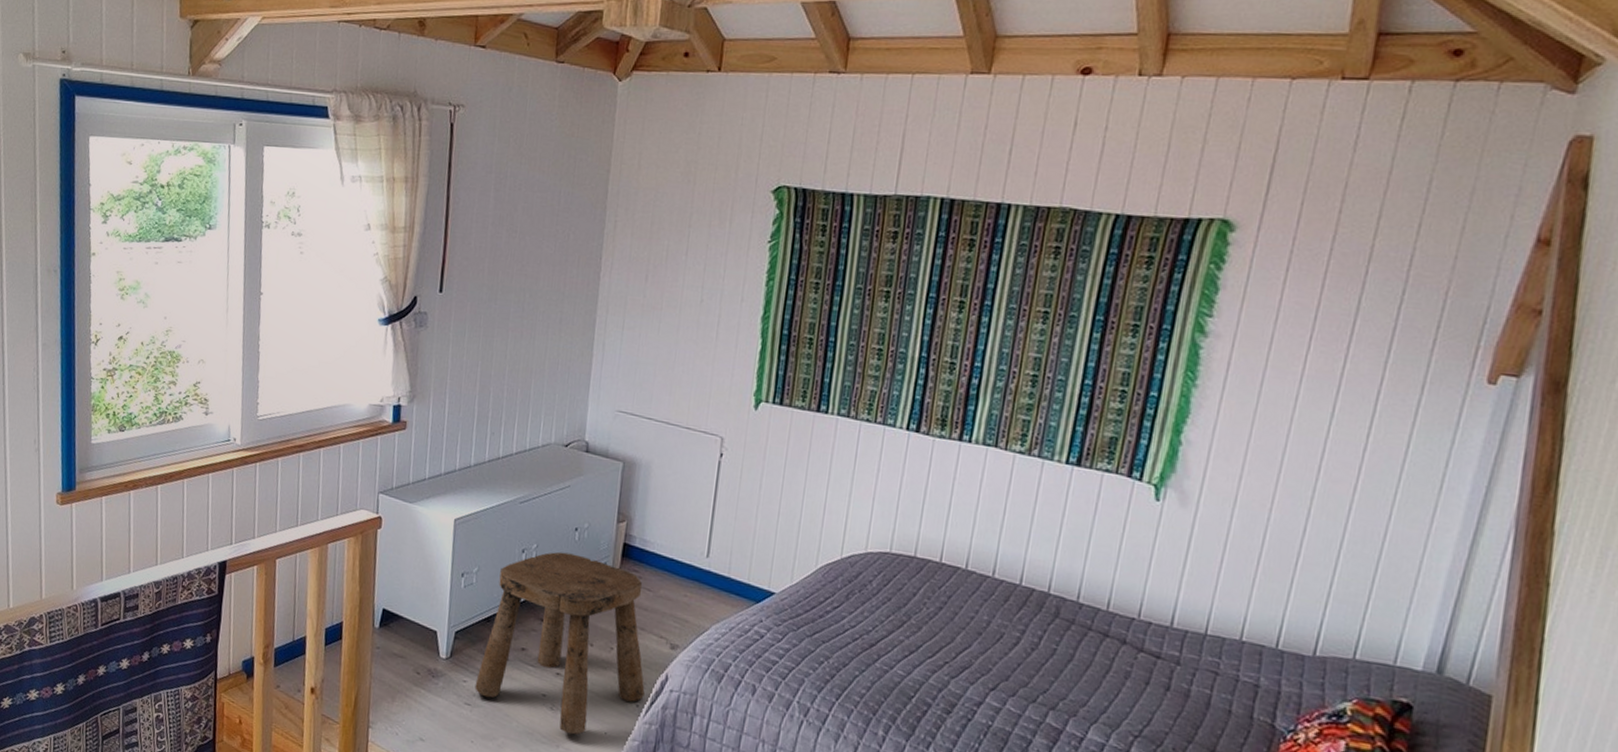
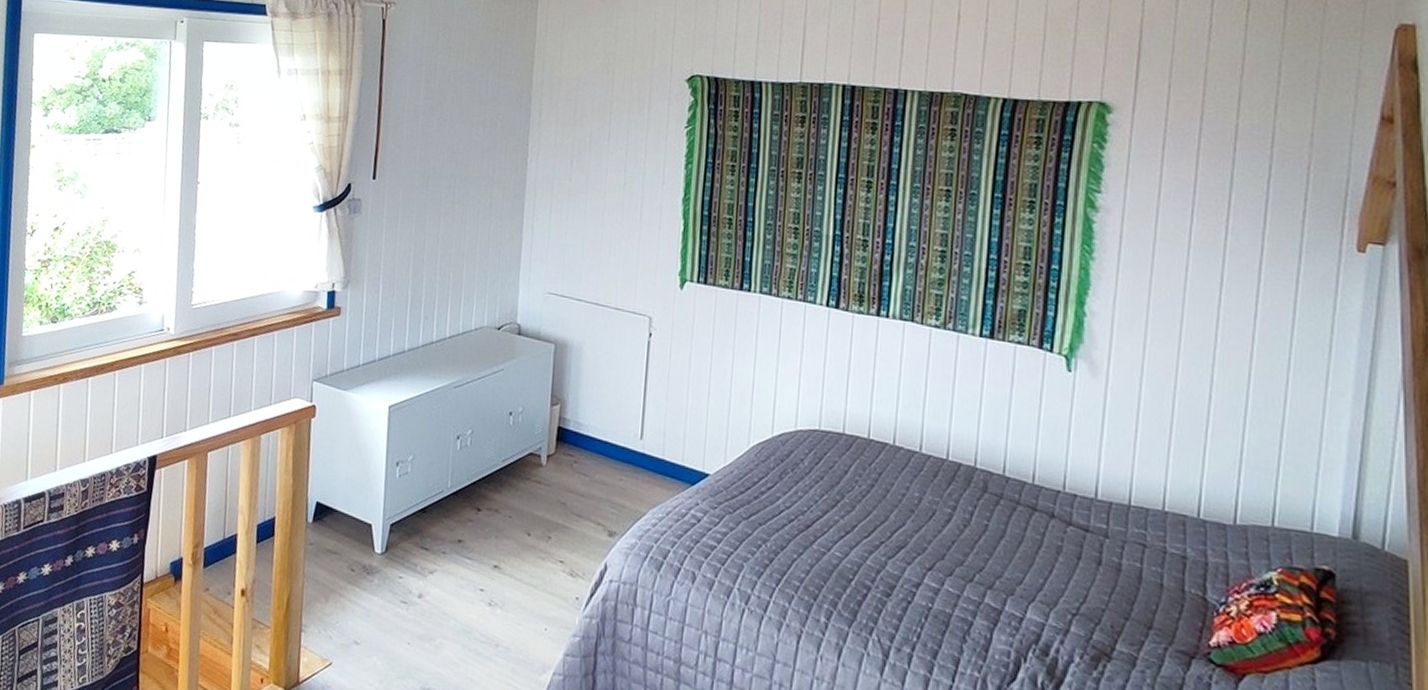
stool: present [475,551,645,735] -> none [411,437,584,632]

